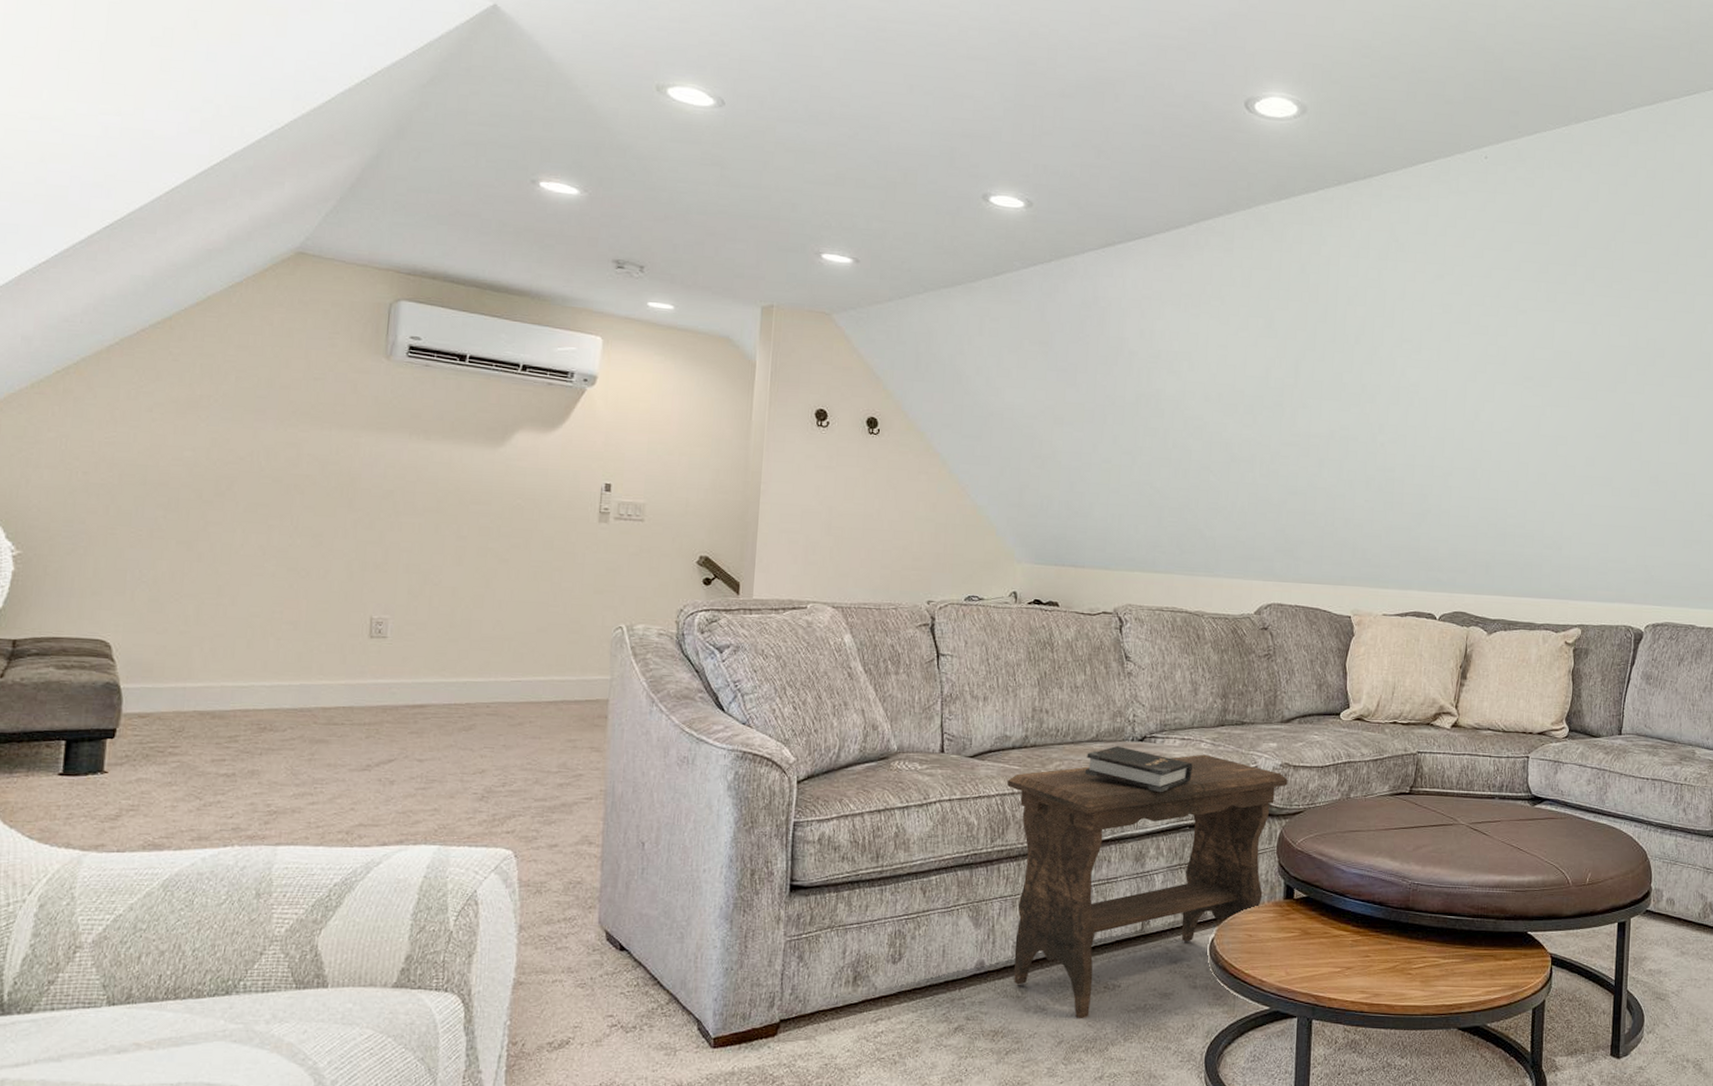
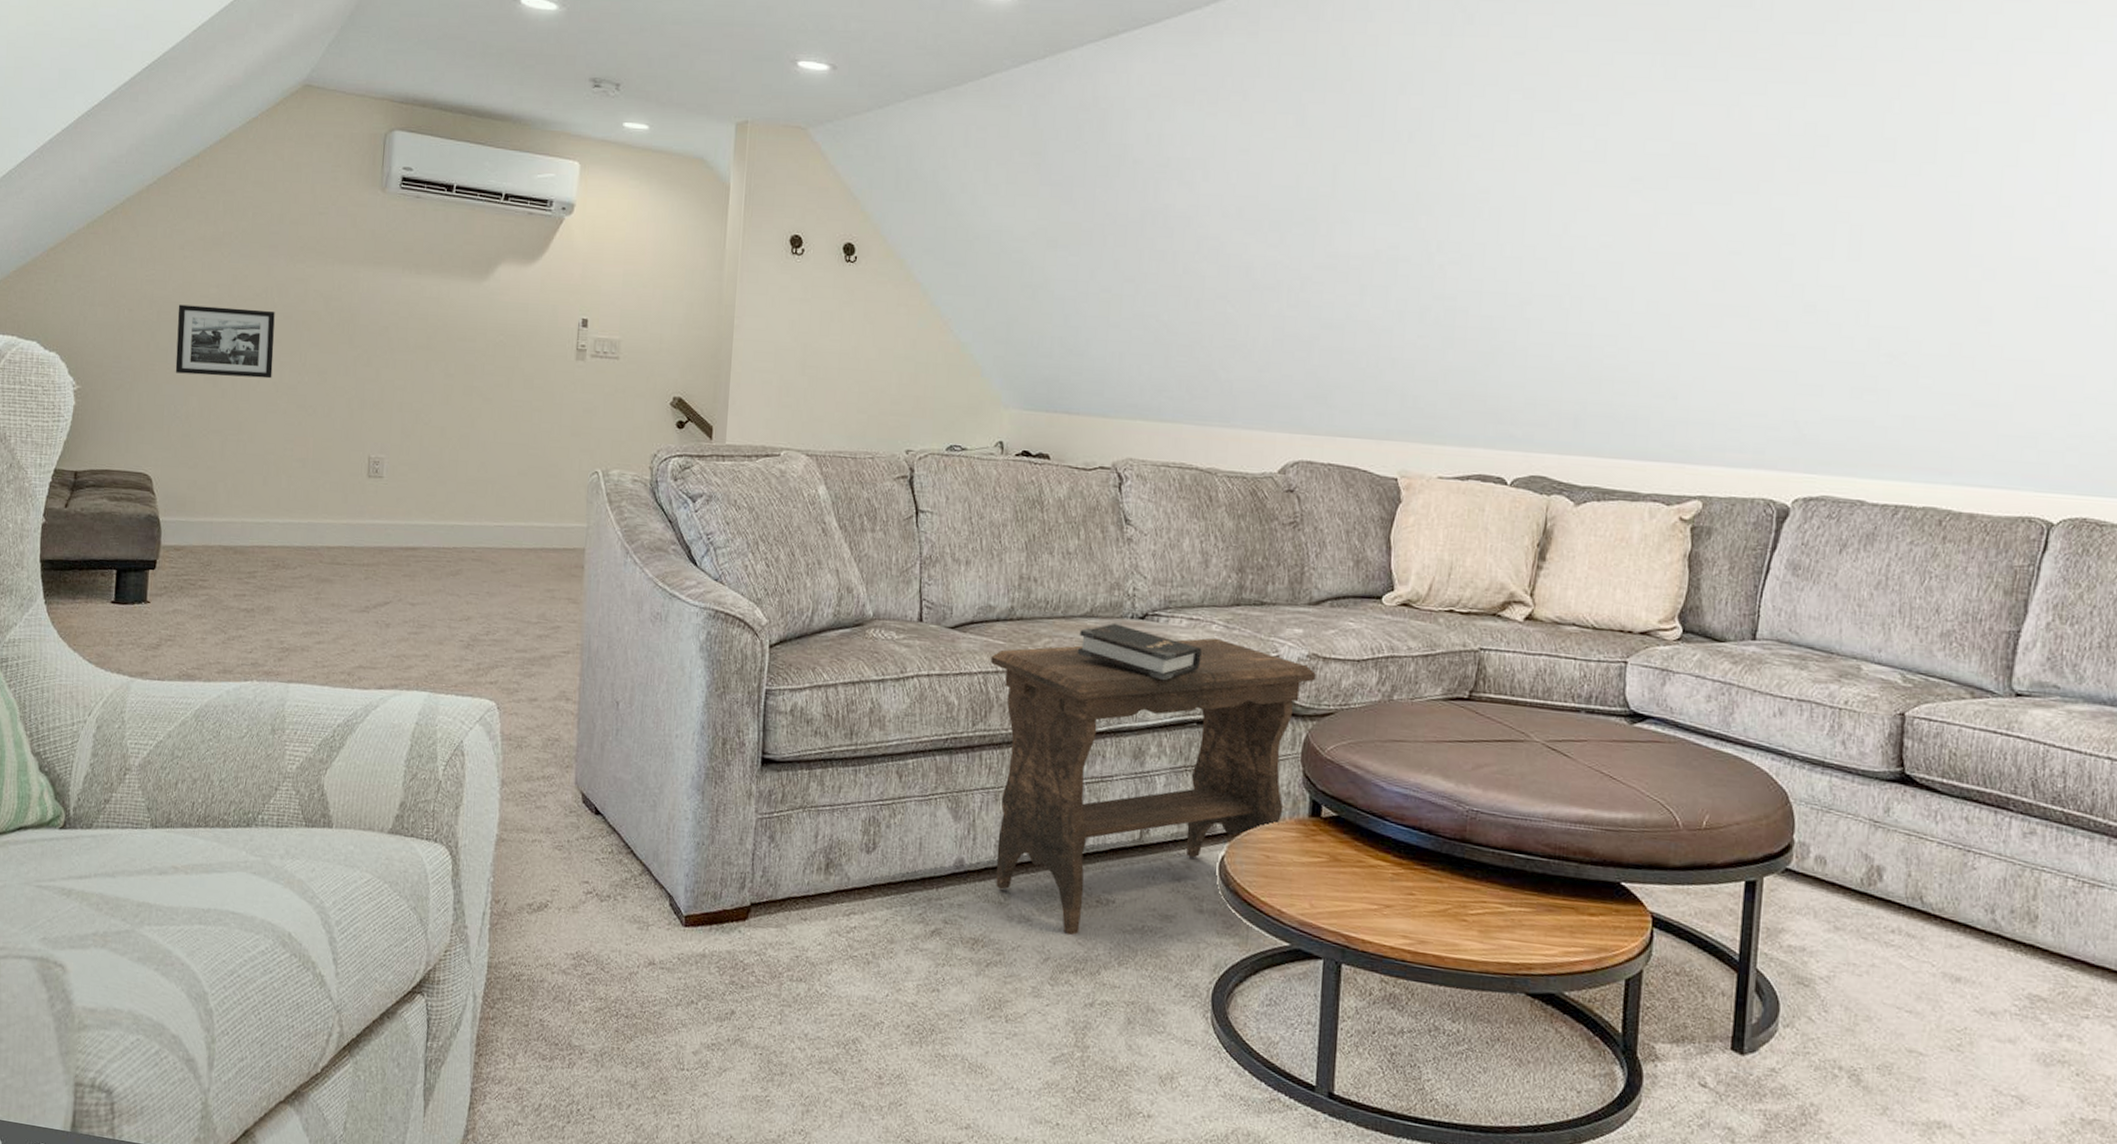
picture frame: none [140,467,262,542] -> present [175,304,275,379]

